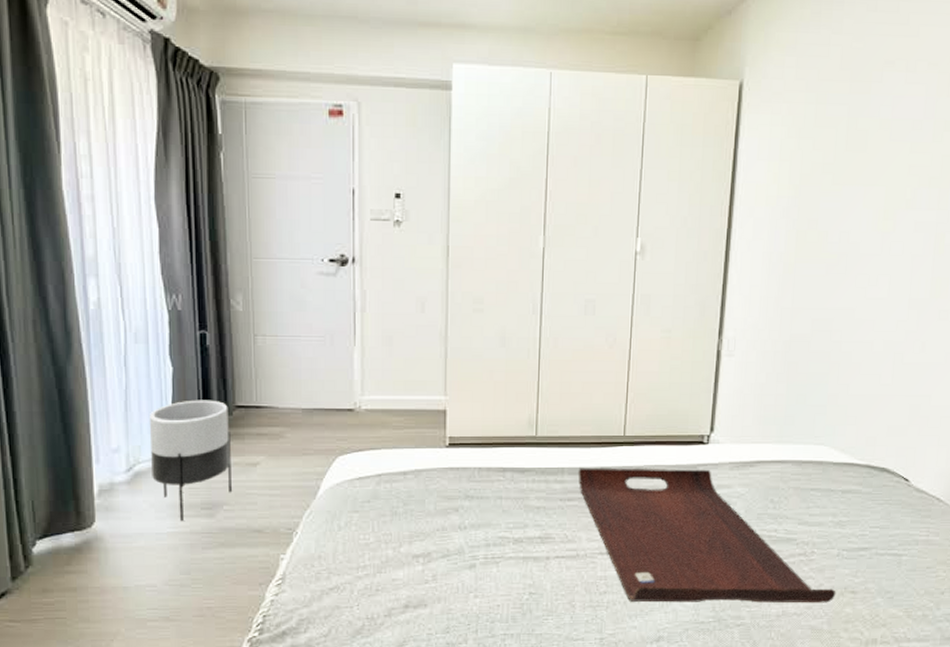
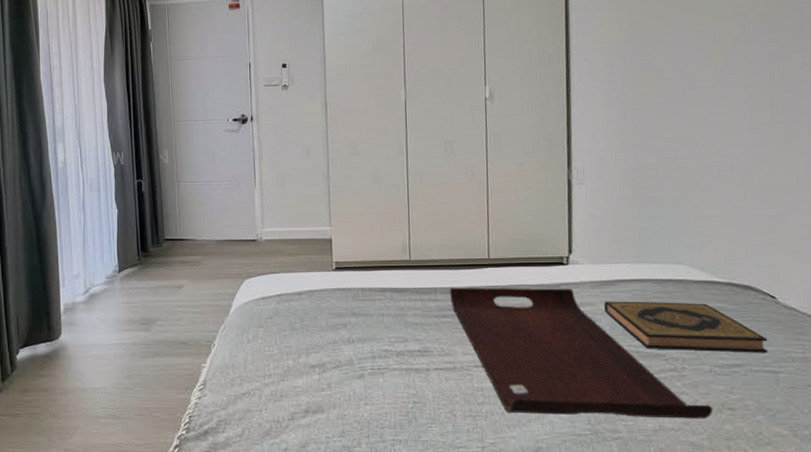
planter: present [150,400,232,520] -> none [101,235,163,334]
hardback book: none [740,483,896,536] -> present [603,301,768,353]

